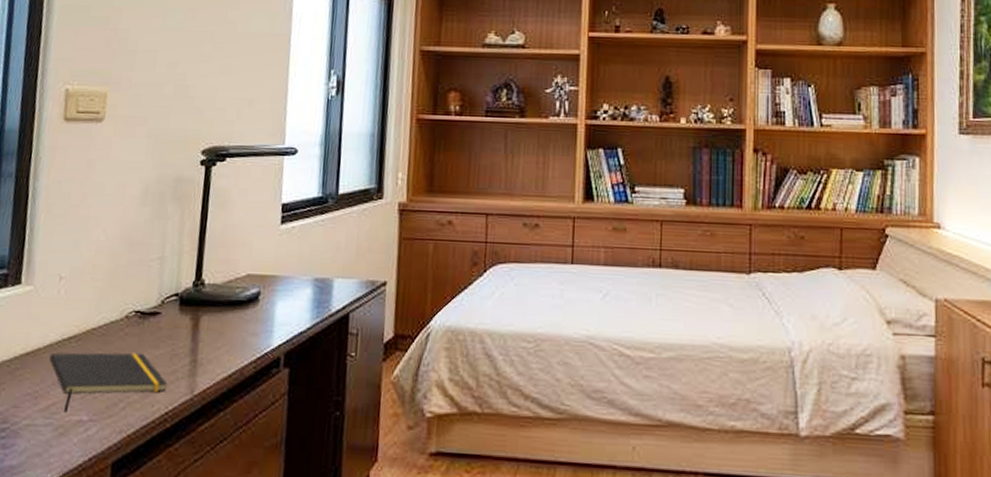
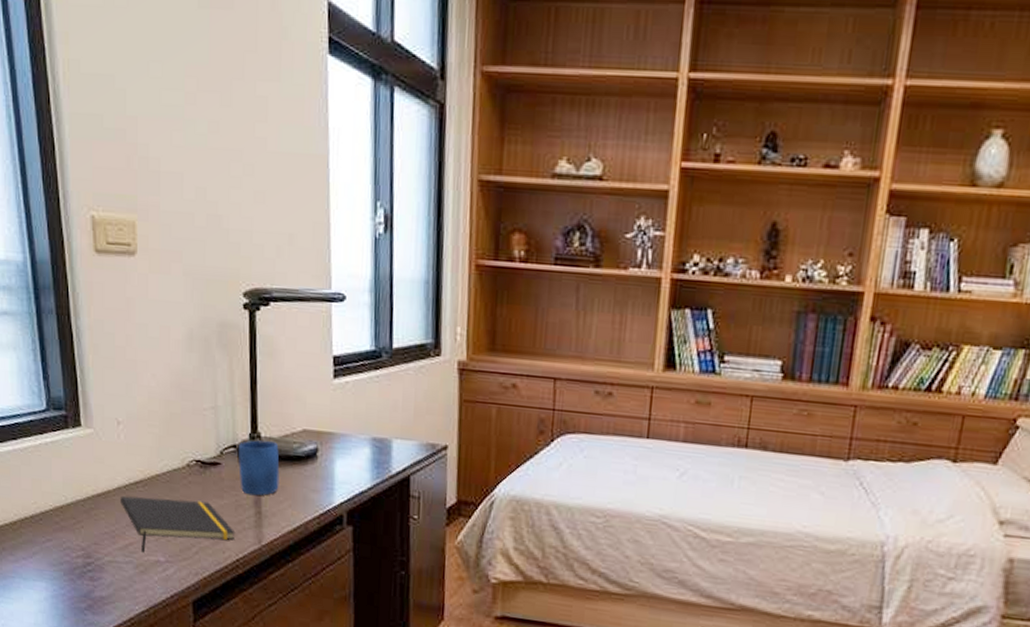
mug: none [178,287,222,344] -> present [238,440,280,496]

